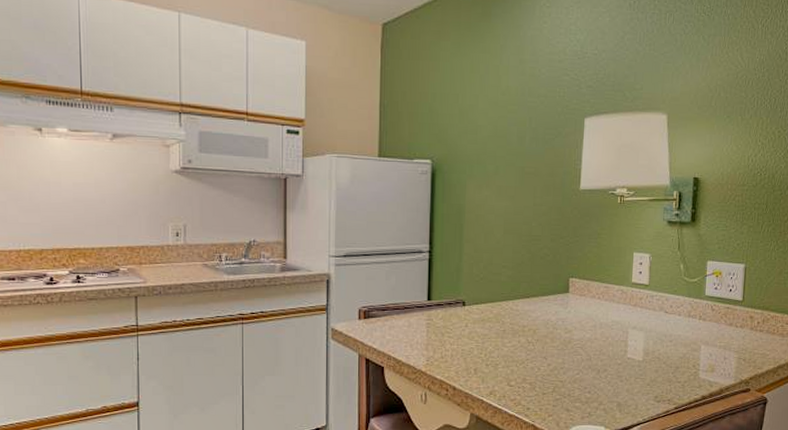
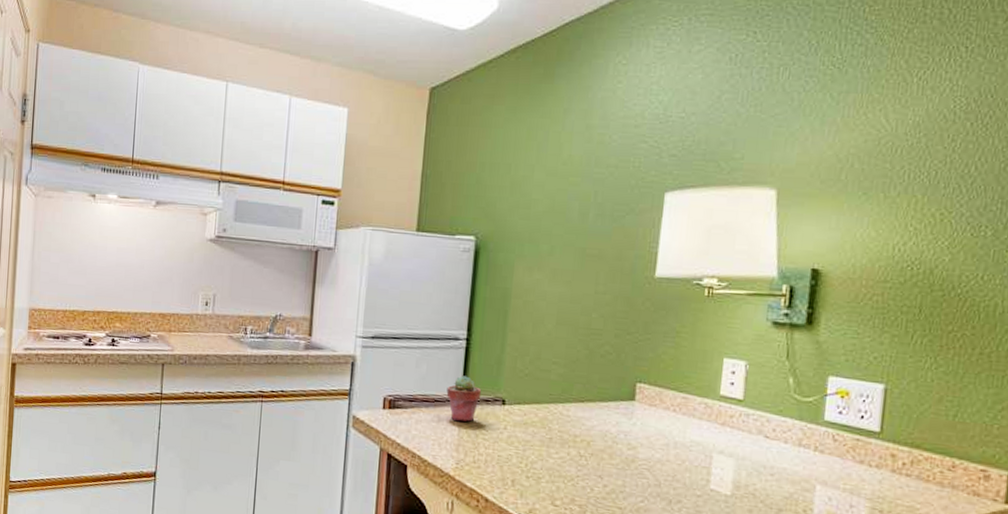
potted succulent: none [414,284,445,324] -> present [446,375,482,422]

